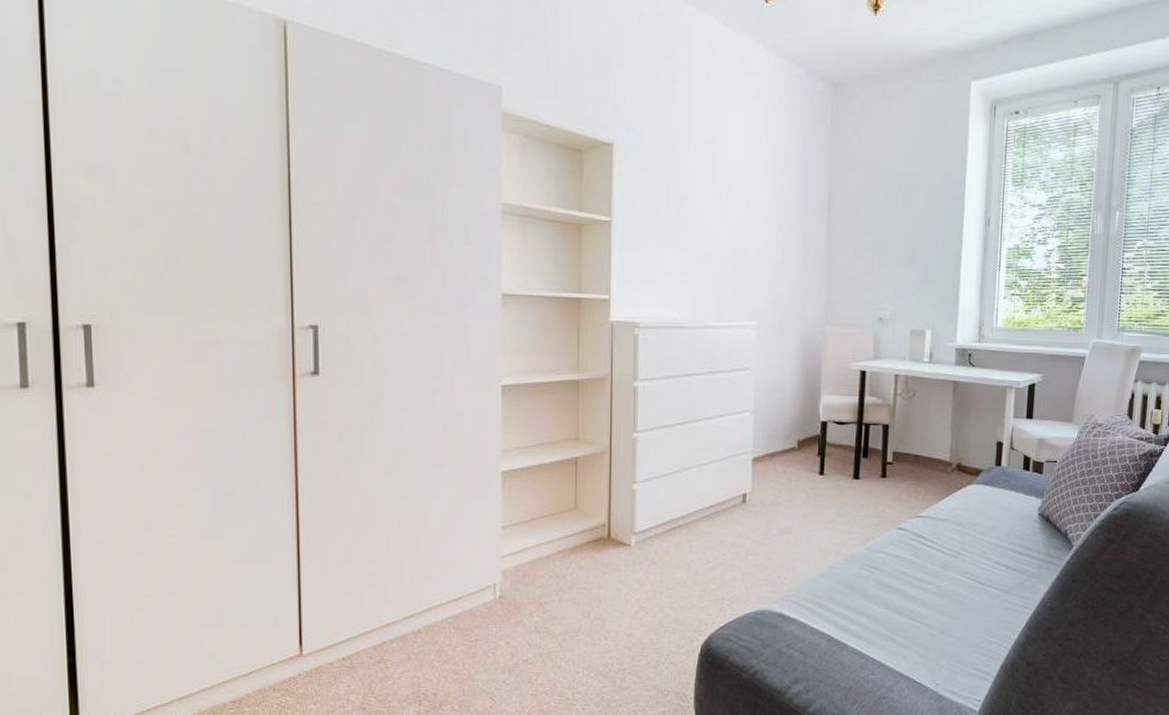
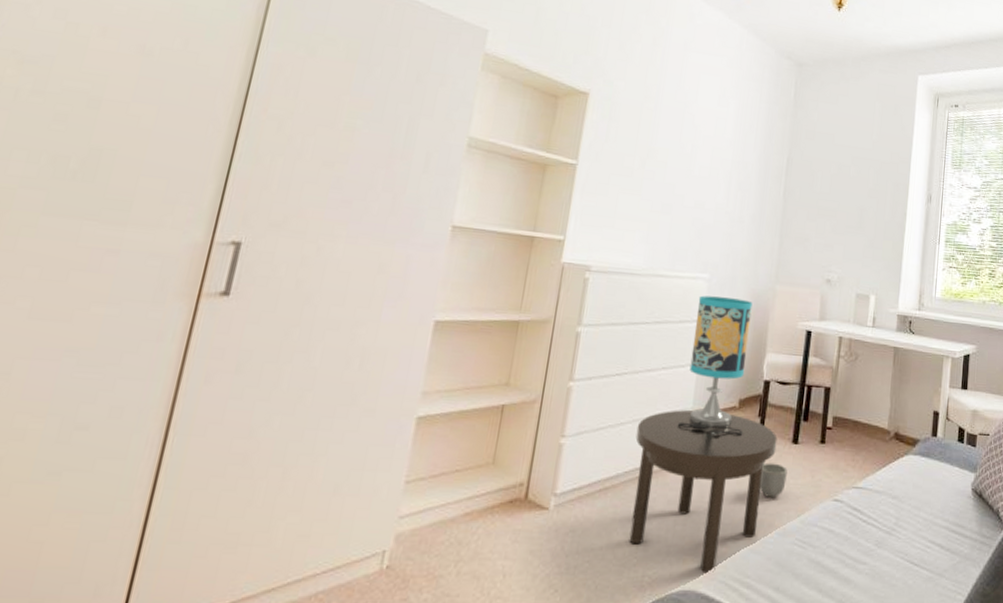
side table: none [702,453,838,596] -> present [629,410,778,574]
table lamp: none [741,343,804,475] -> present [678,295,753,435]
planter: none [825,497,850,530] -> present [760,462,788,499]

